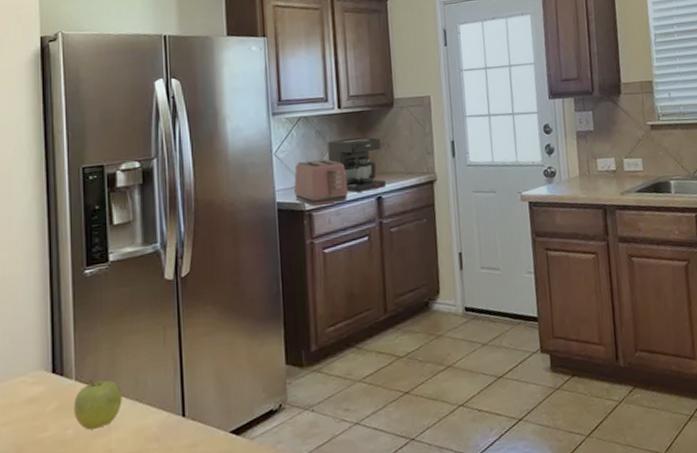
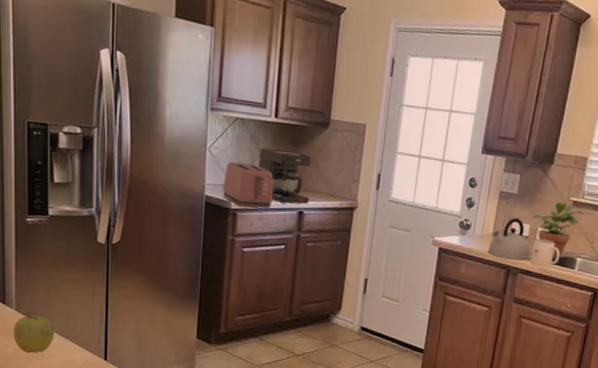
kettle: none [579,153,625,199] -> present [487,217,531,261]
potted plant: none [613,127,663,187] -> present [531,201,583,259]
mug: none [622,169,653,200] -> present [530,239,560,268]

